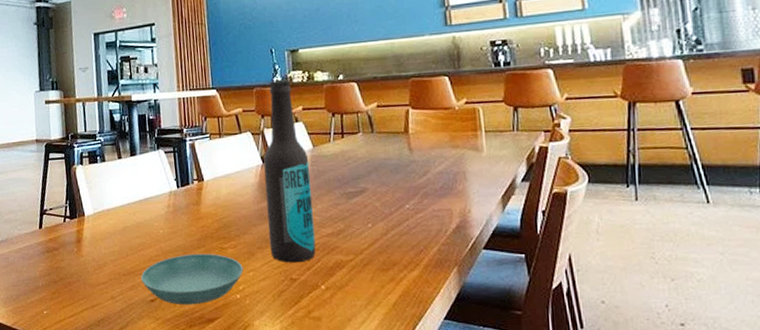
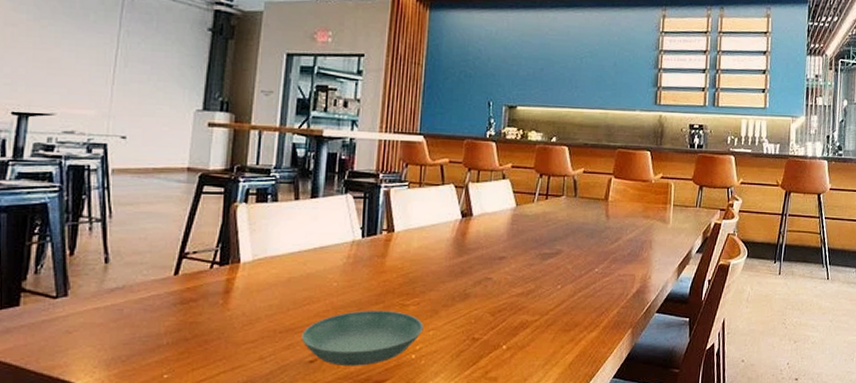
beer bottle: present [263,80,316,263] -> none [455,135,510,322]

